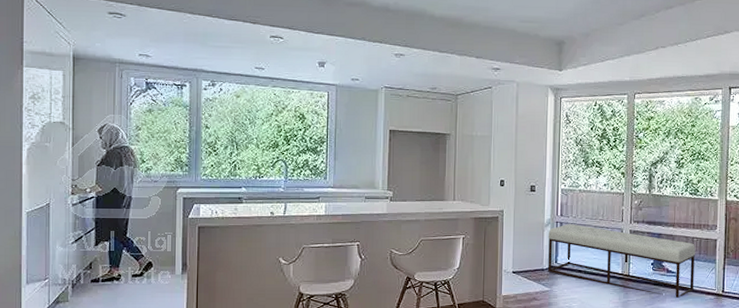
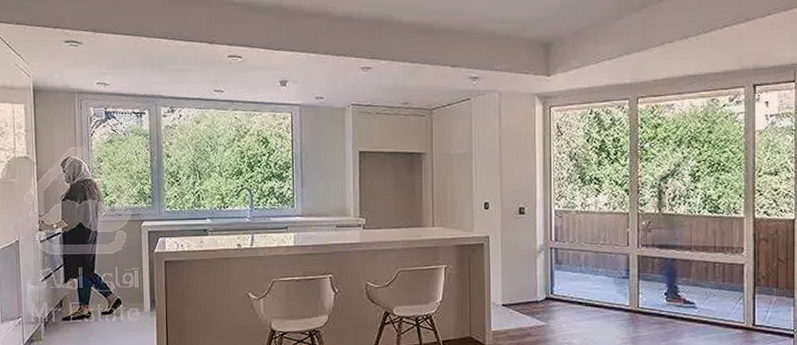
bench: present [548,224,696,298] -> none [541,250,718,332]

